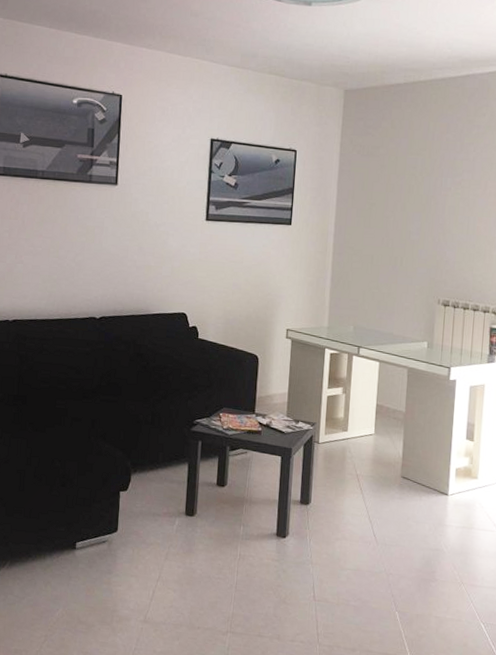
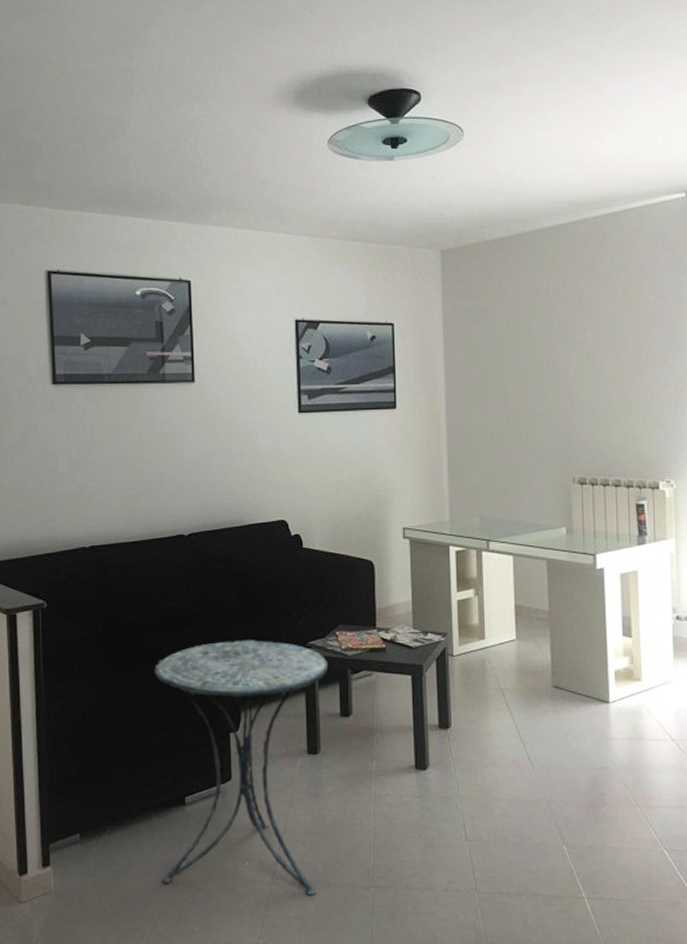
side table: none [50,412,211,635] -> present [153,640,329,895]

